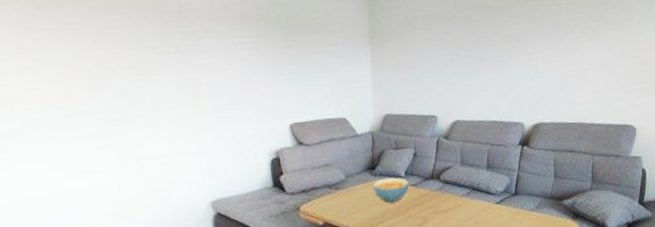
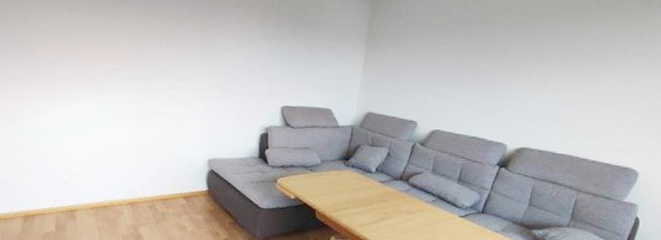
cereal bowl: present [372,177,410,203] -> none [343,170,379,193]

